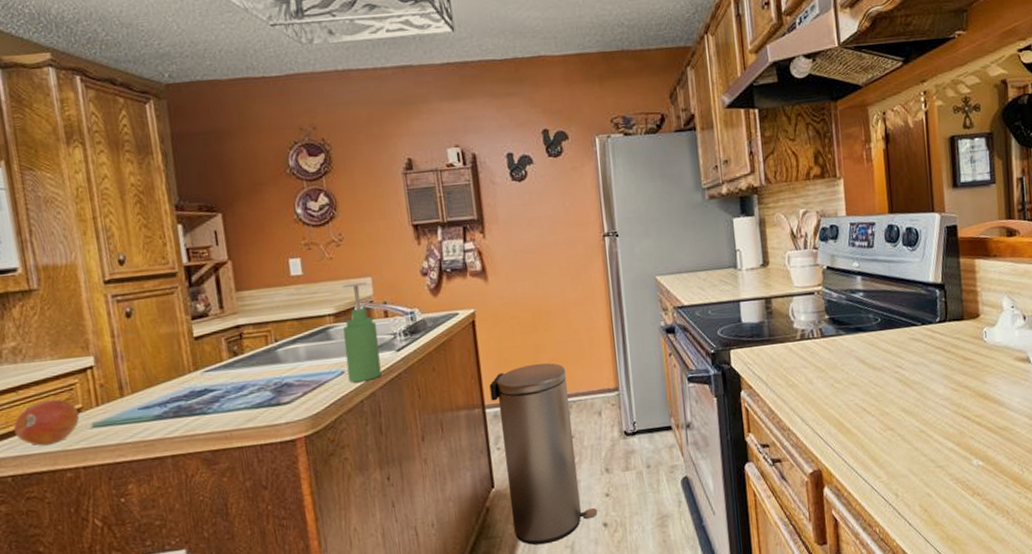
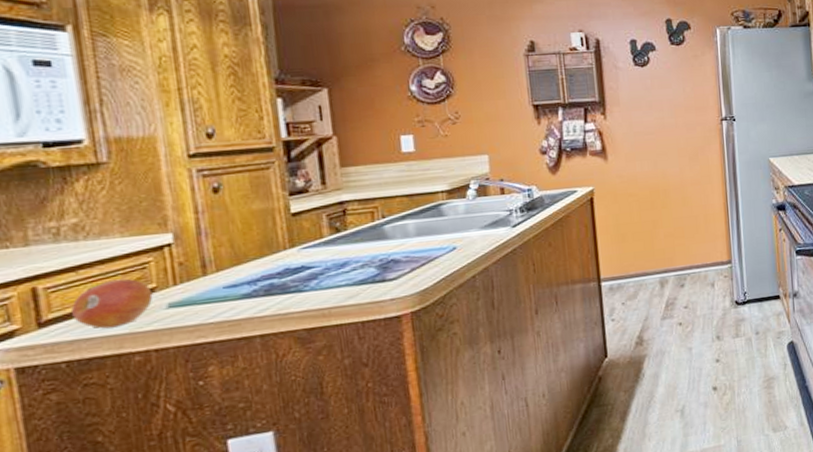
soap dispenser: present [342,282,382,382] -> none [456,160,496,258]
pedal bin: present [489,363,598,545] -> none [606,238,708,411]

